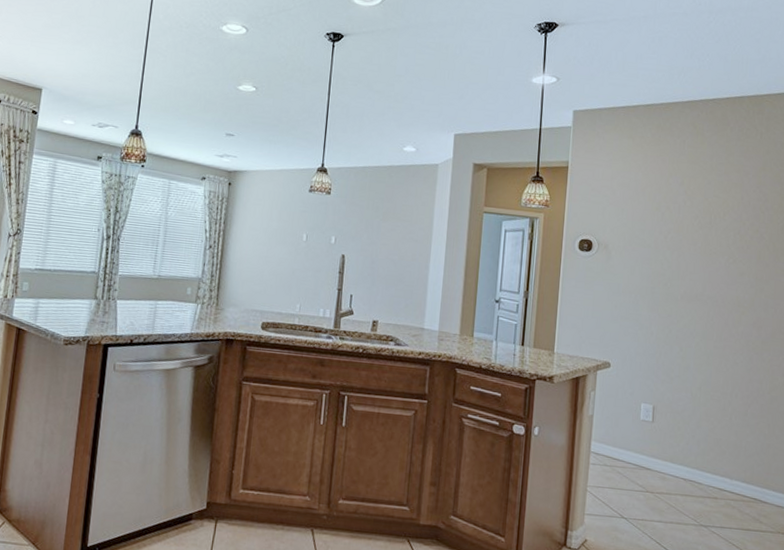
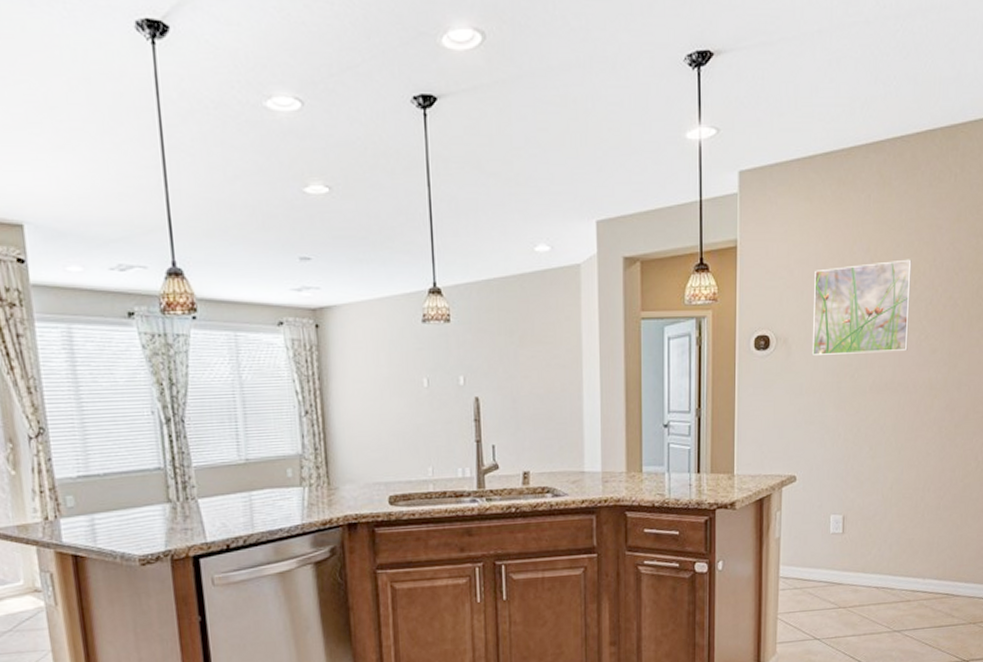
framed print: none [630,193,722,270] -> present [813,259,912,355]

